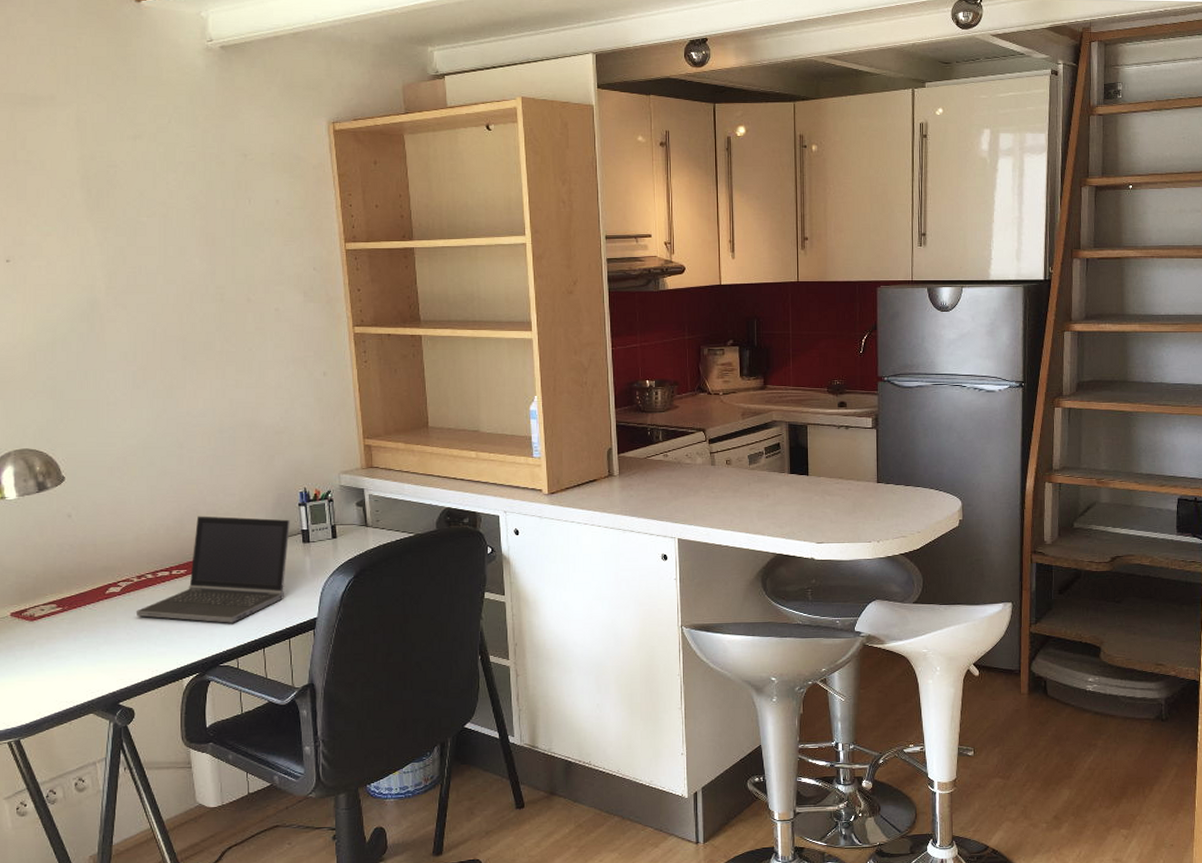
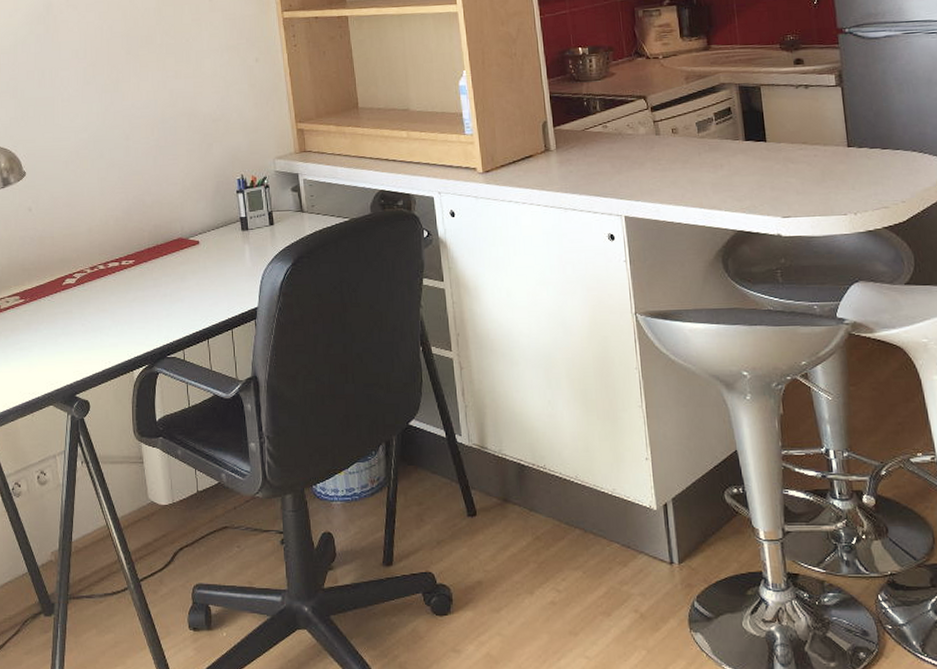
laptop computer: present [135,516,290,623] -> none [89,205,229,314]

